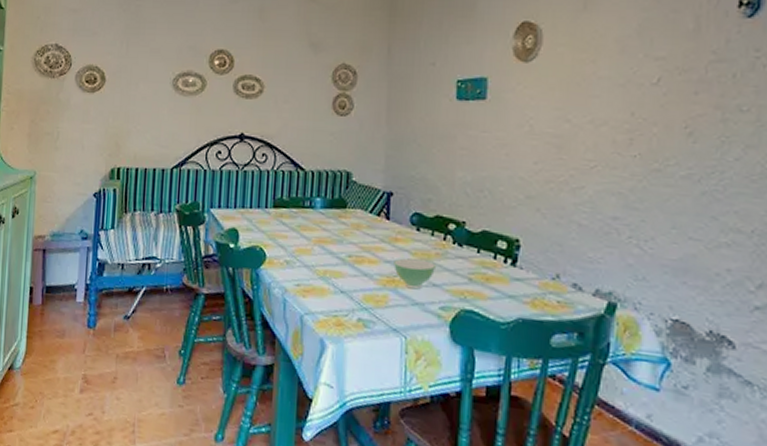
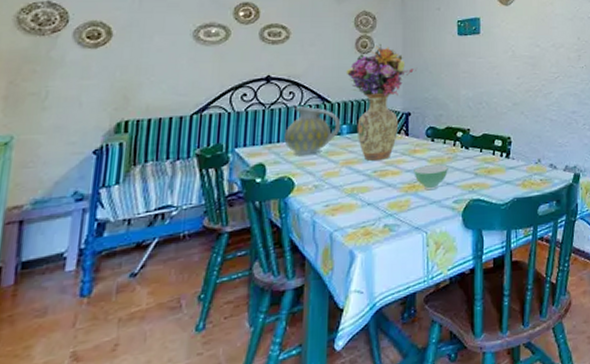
pitcher: none [256,171,315,227] -> present [284,106,341,156]
flower arrangement: none [321,102,404,244] -> present [346,42,418,161]

